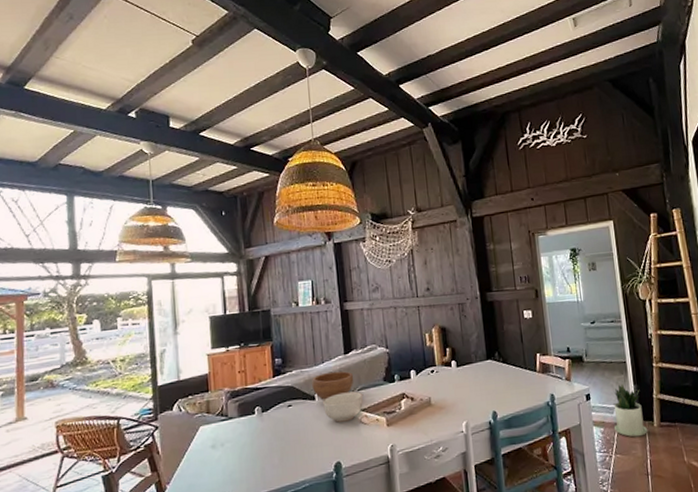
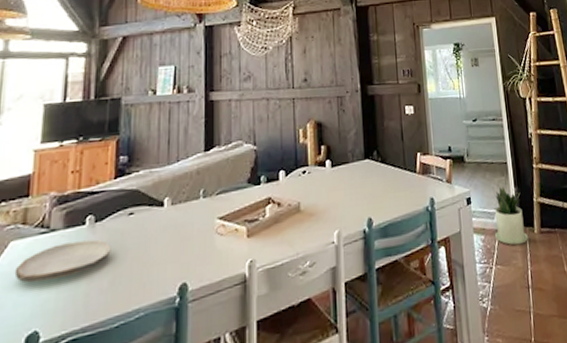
plate: none [206,426,278,458] -> present [14,239,111,283]
bowl: present [312,371,354,400] -> none [162,171,213,207]
bowl: present [323,391,364,423] -> none [173,195,223,234]

